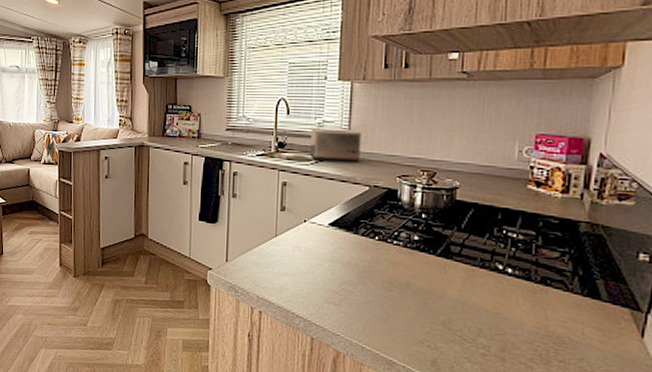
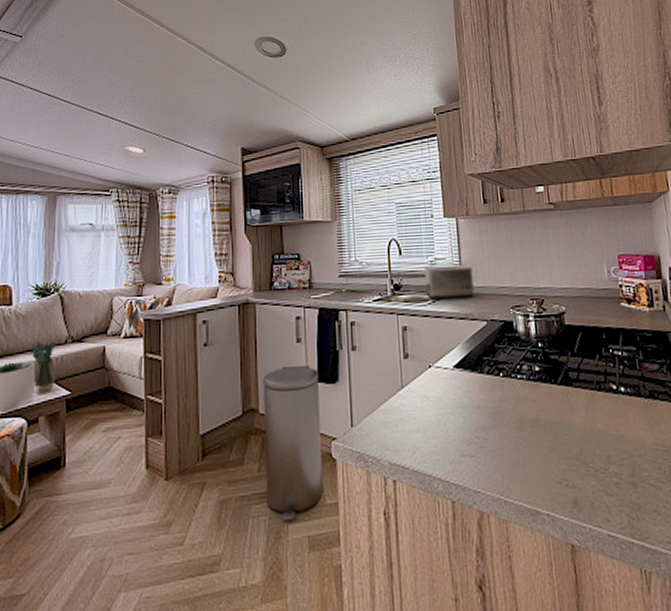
pedal bin: none [150,204,200,325] -> present [263,366,323,521]

